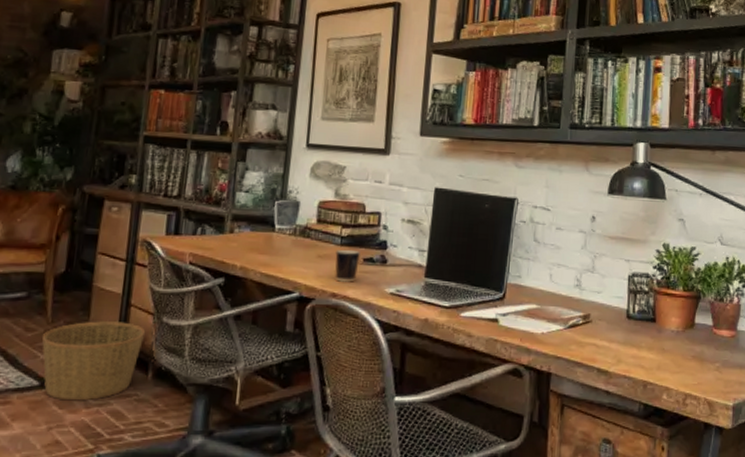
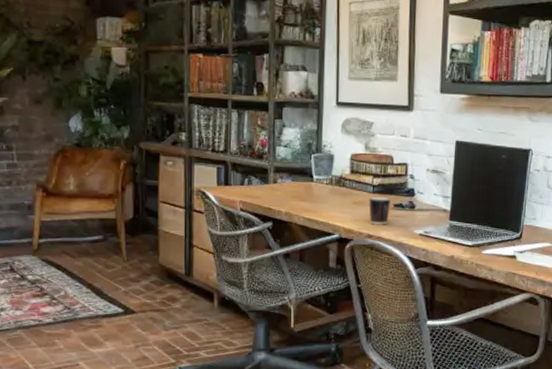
basket: present [41,321,146,401] -> none [120,259,209,325]

